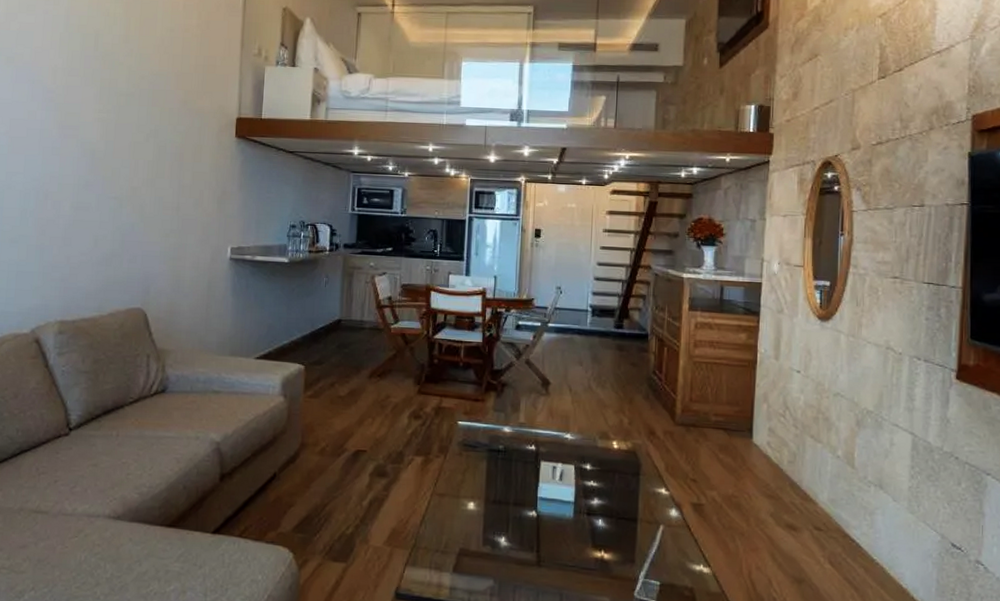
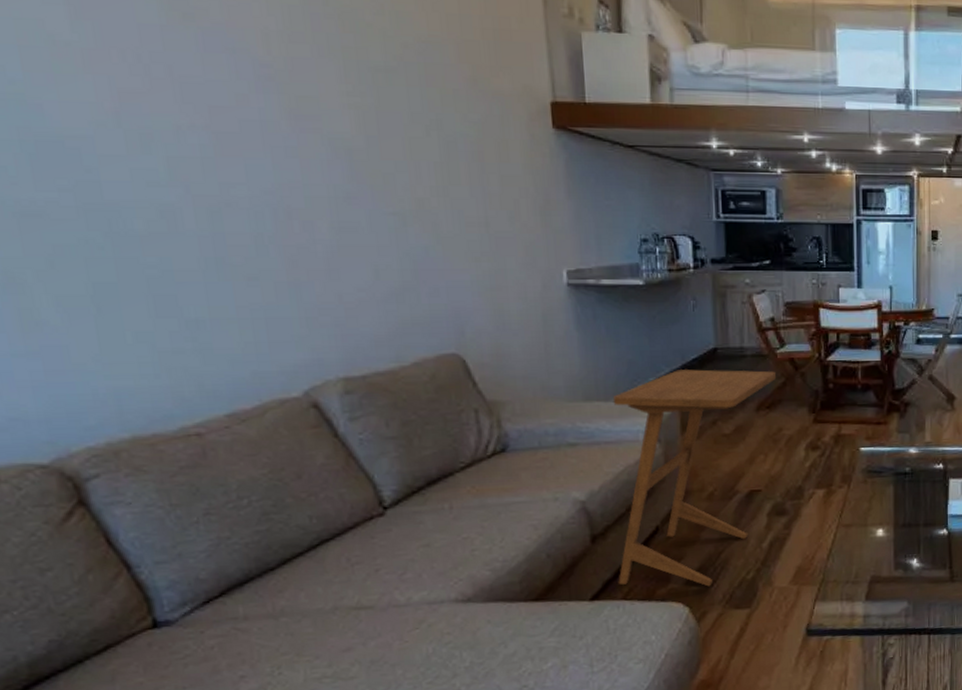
side table: none [237,336,389,536] -> present [612,369,777,587]

